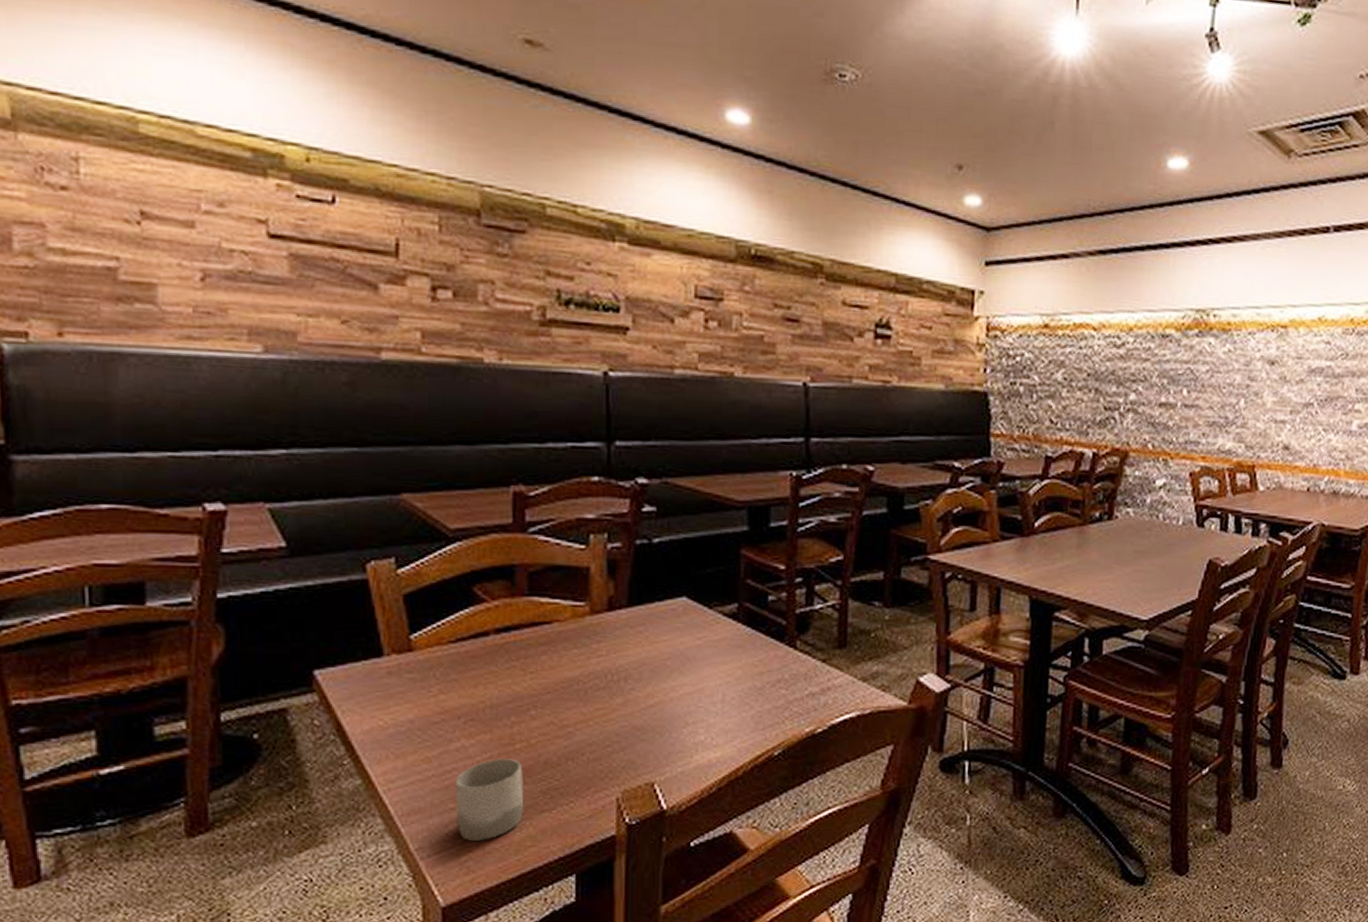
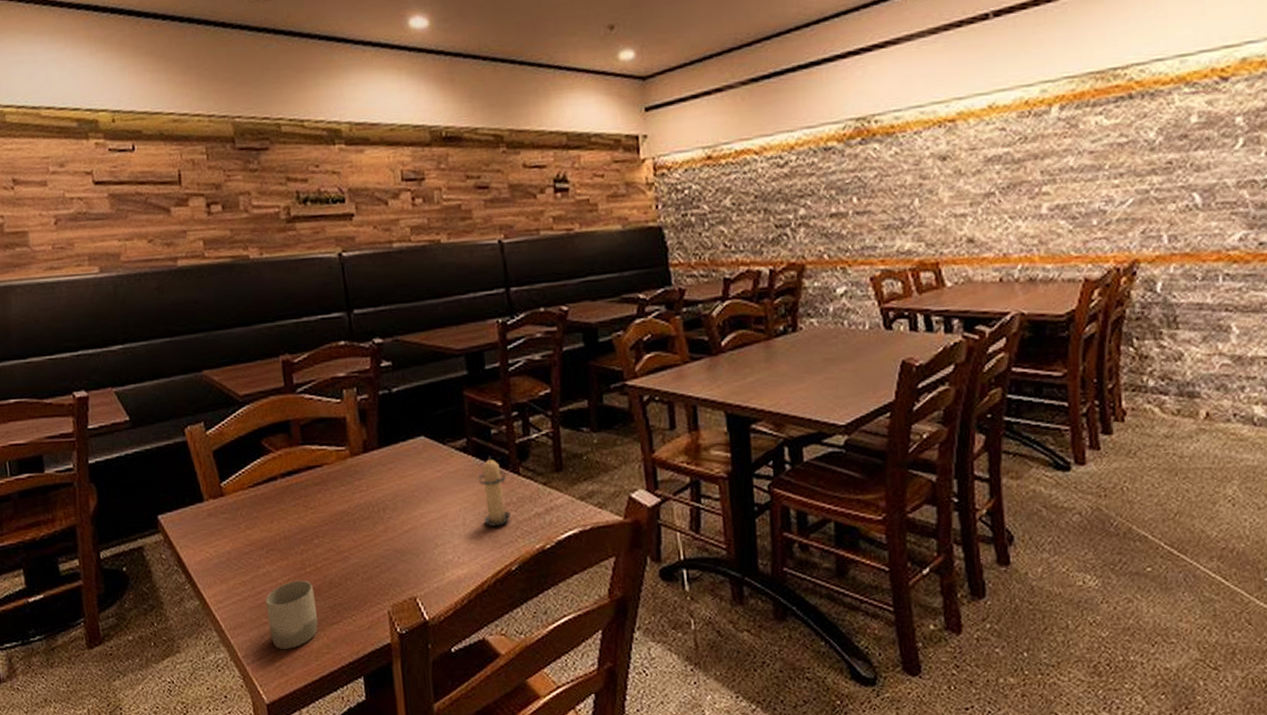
candle: none [746,625,781,705] -> present [477,456,511,526]

